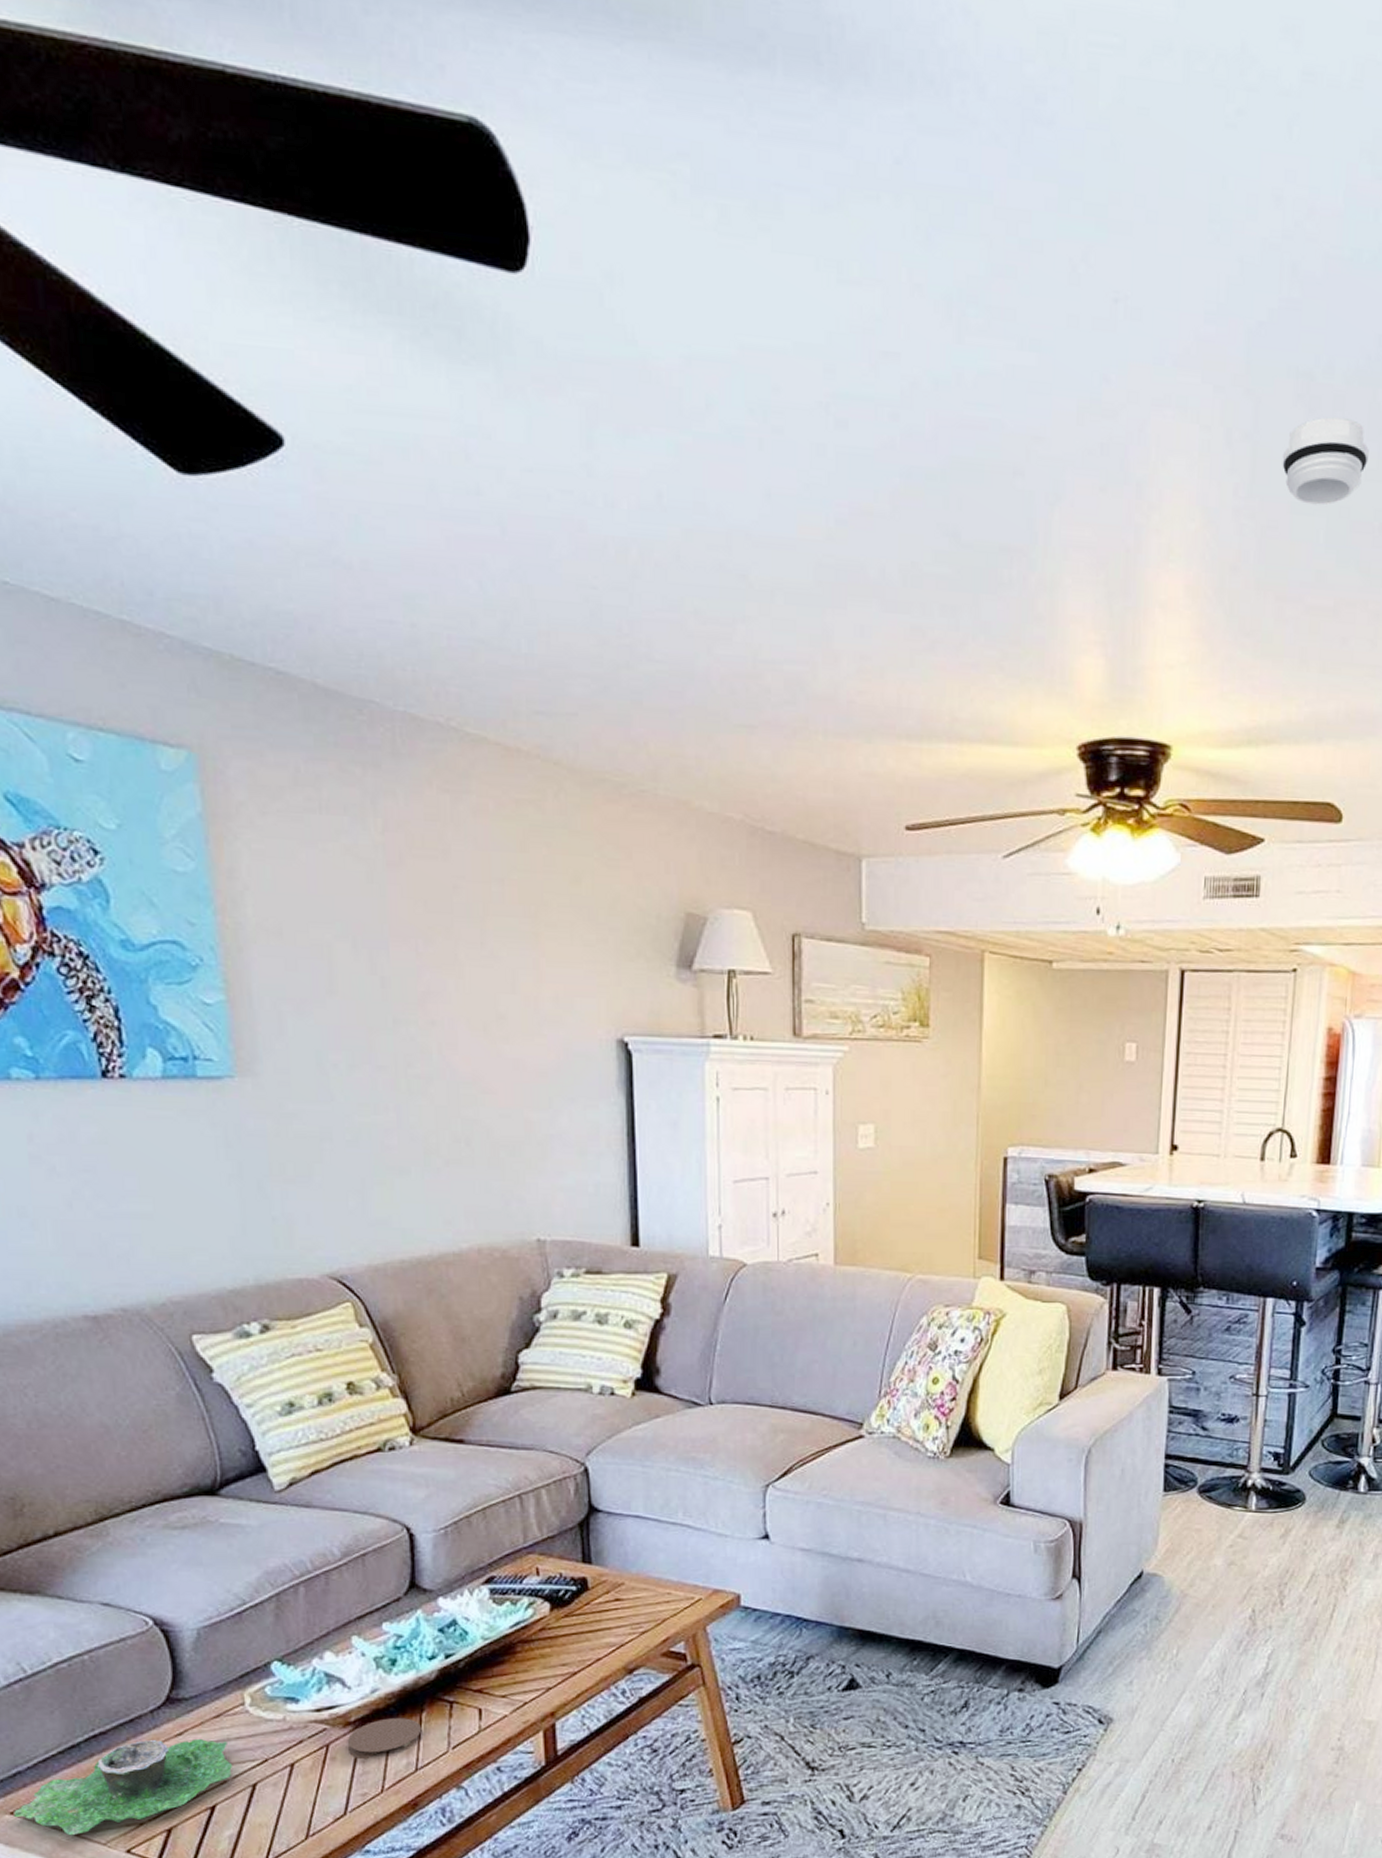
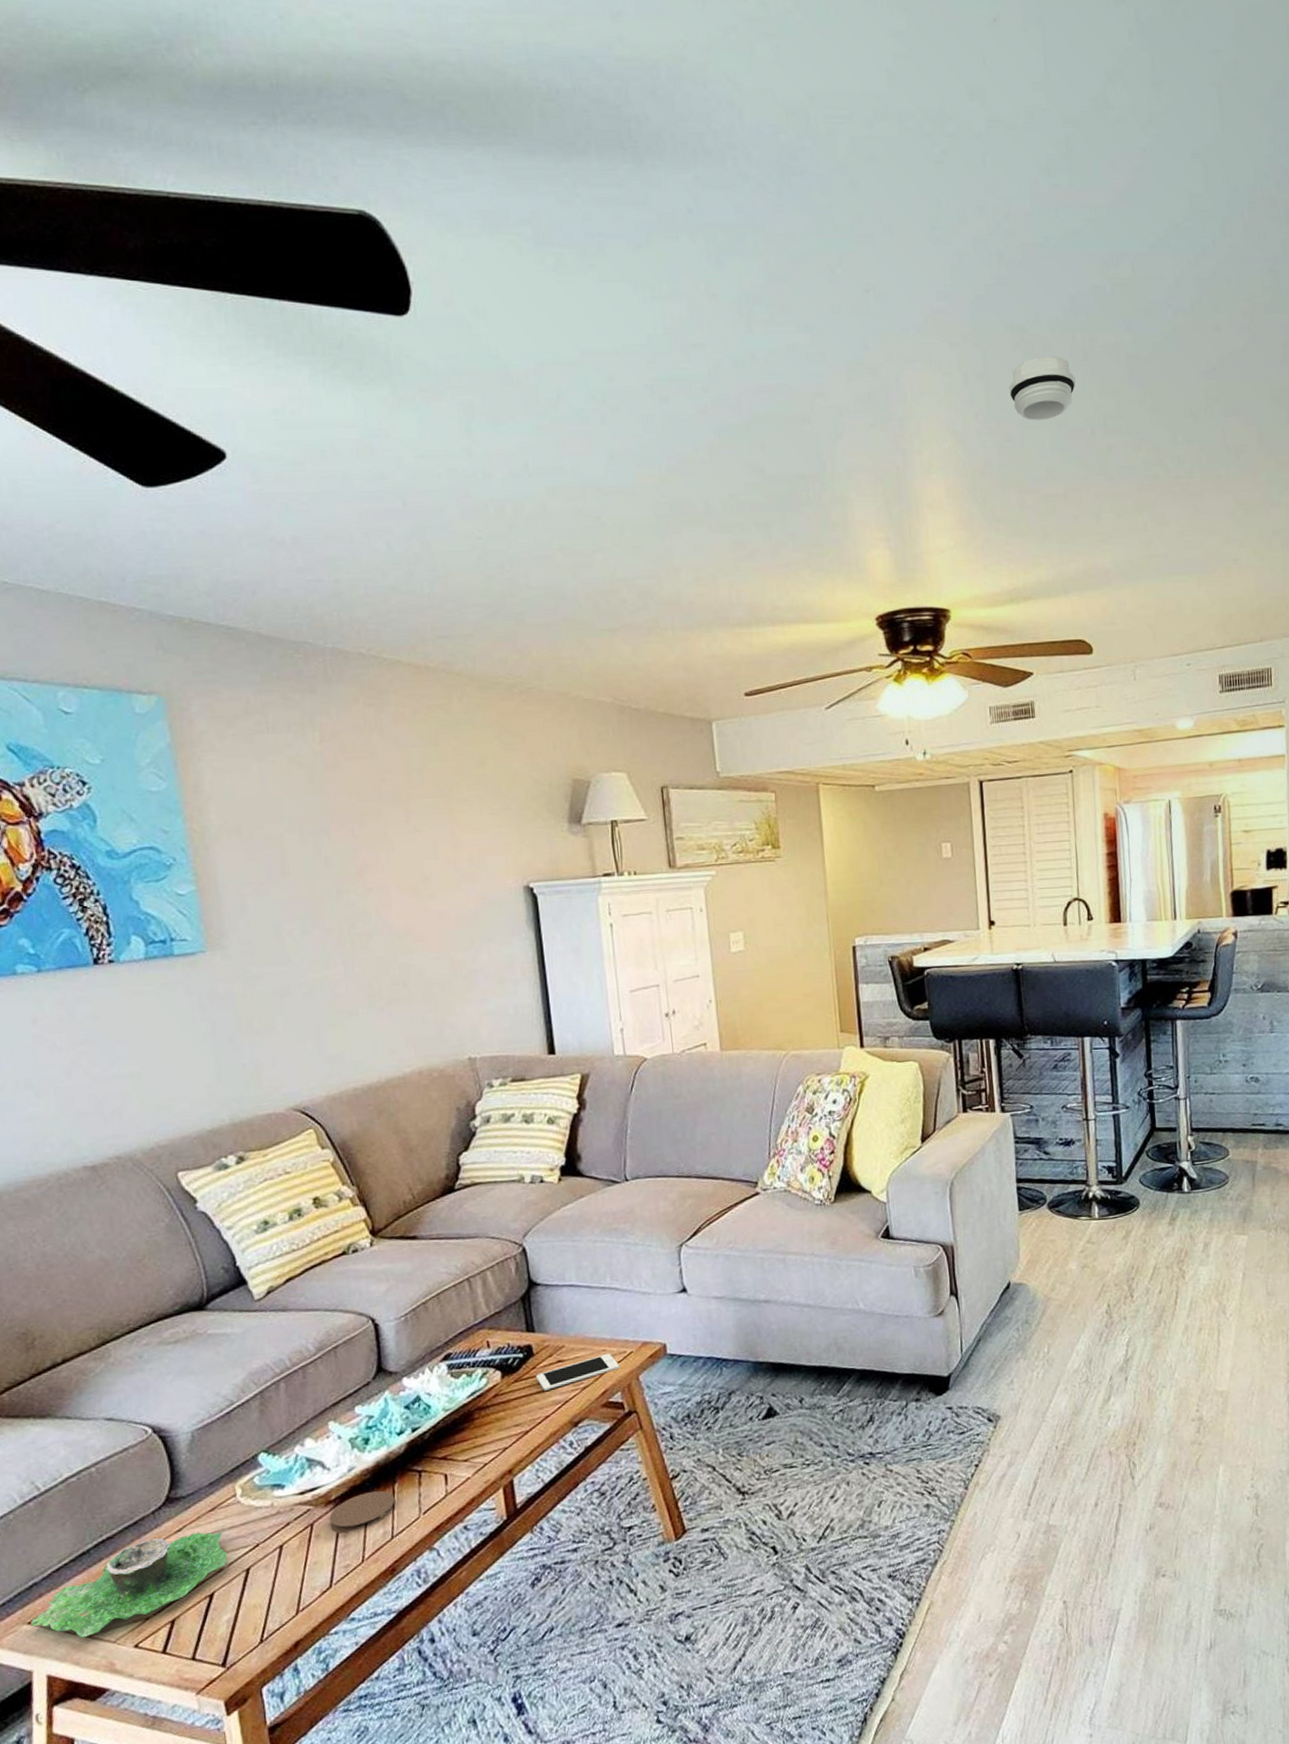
cell phone: none [590,1598,685,1630] -> present [536,1354,620,1391]

